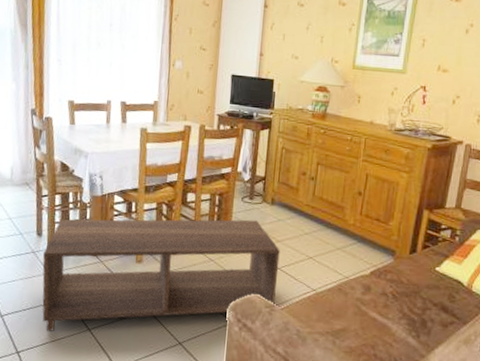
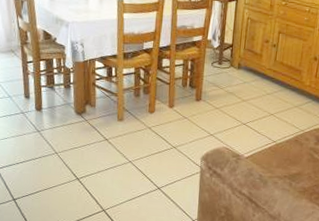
coffee table: present [42,219,280,331] -> none [32,82,246,181]

